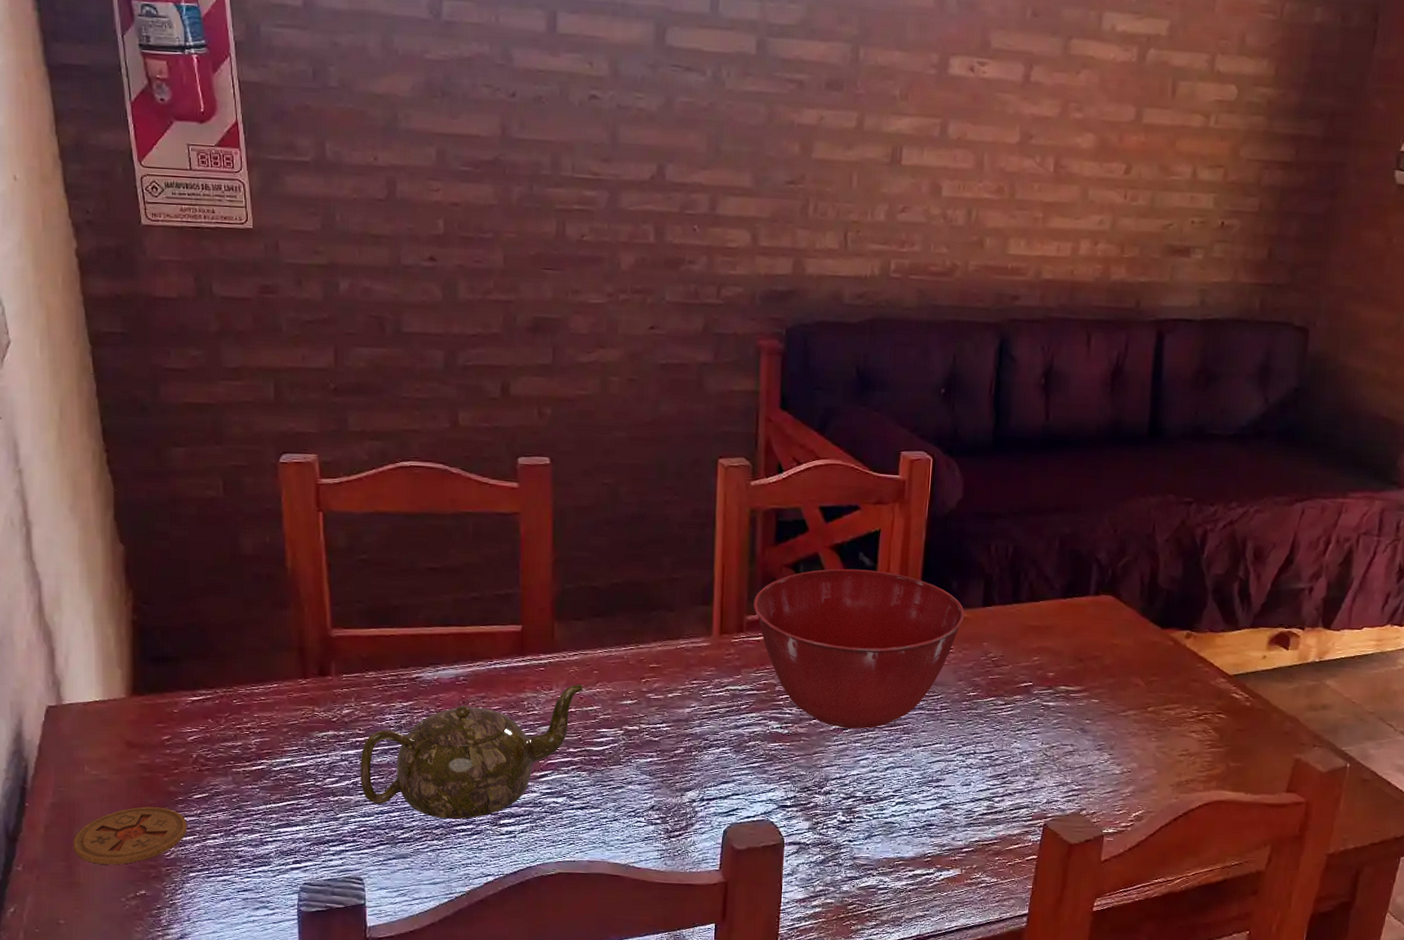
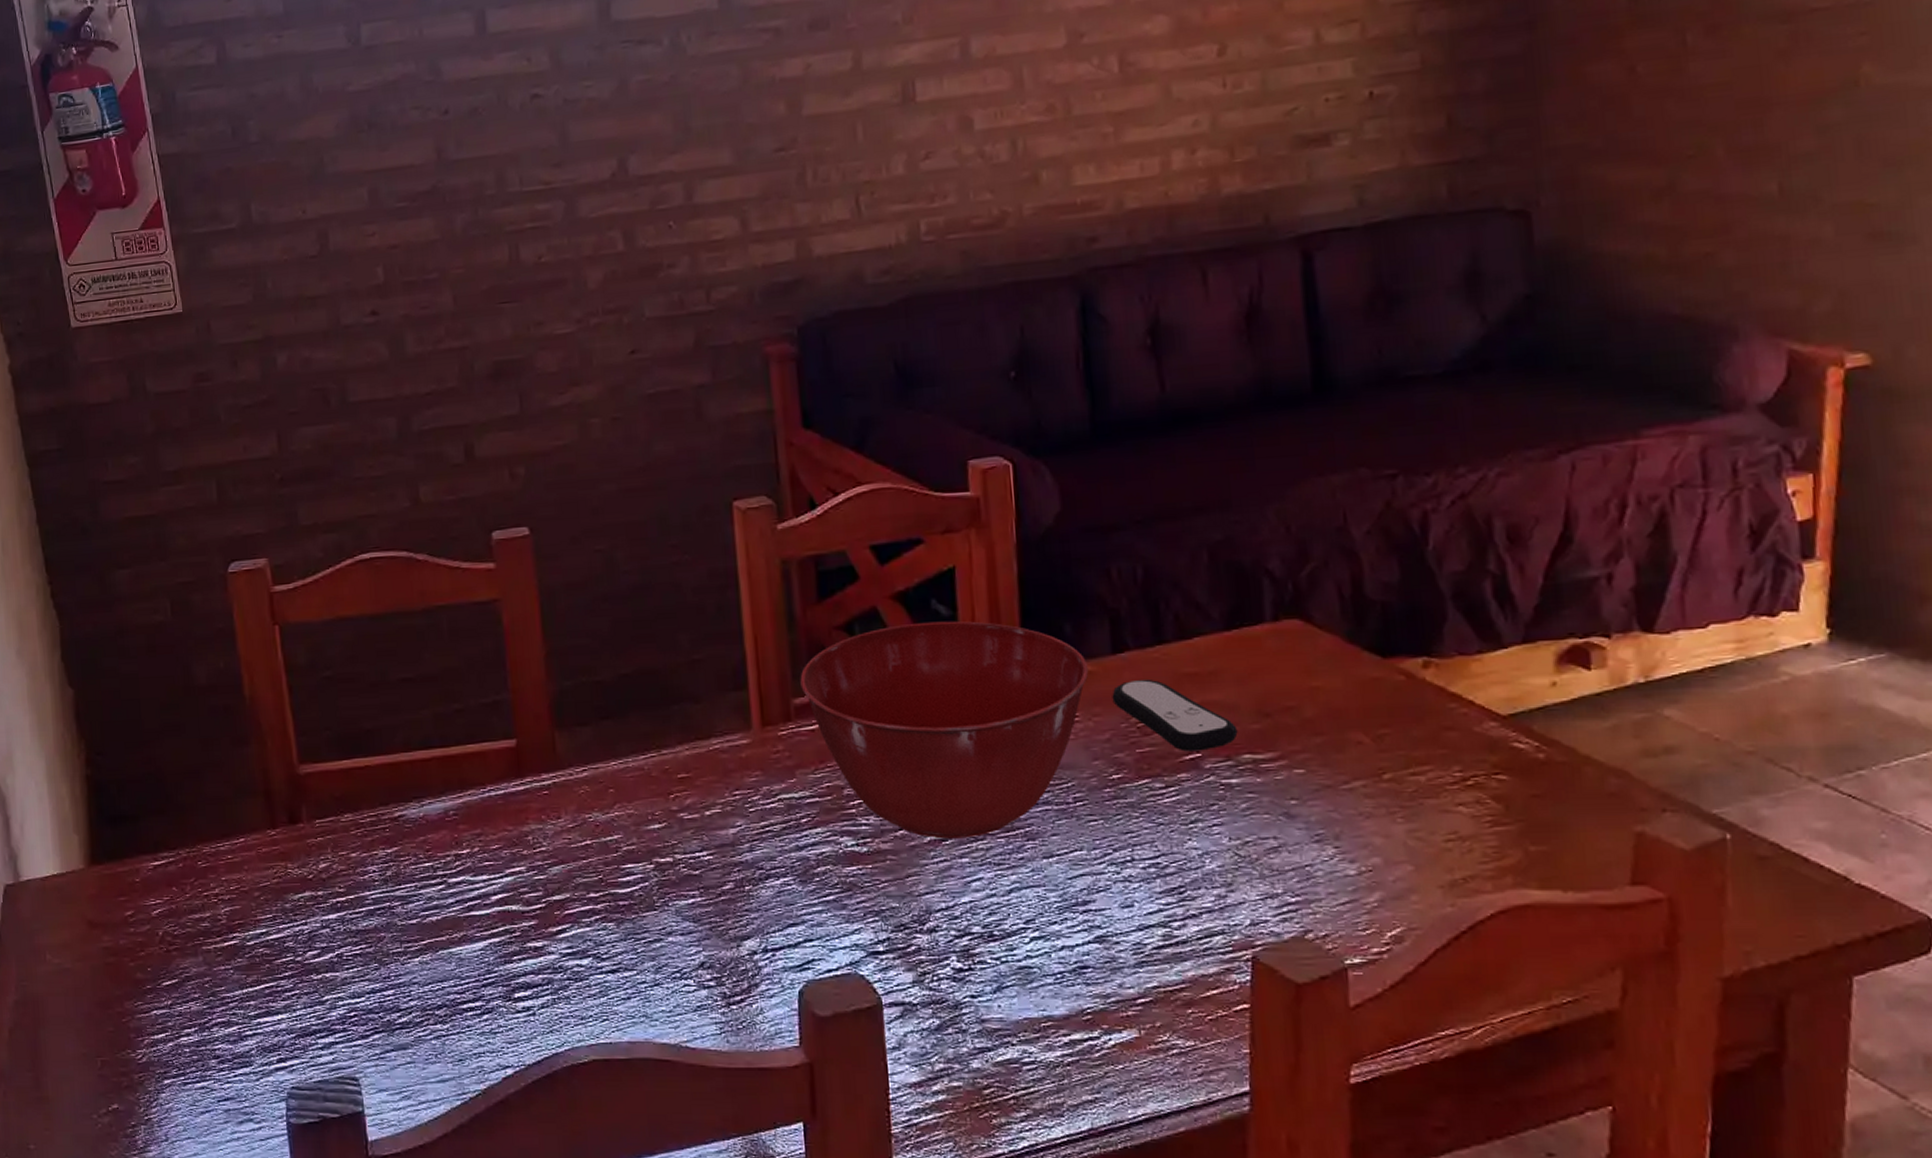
coaster: present [72,806,188,865] -> none [38,999,159,1074]
teapot: present [360,684,583,819] -> none [343,807,598,995]
remote control: none [978,626,1059,681] -> present [1112,679,1238,752]

